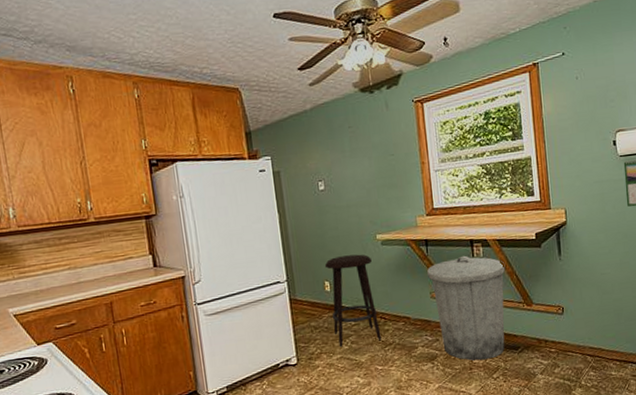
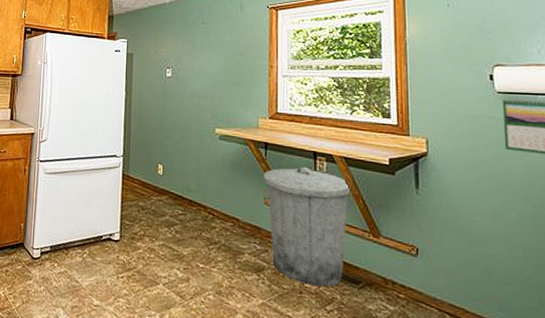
stool: present [324,254,382,348] -> none [160,142,207,237]

